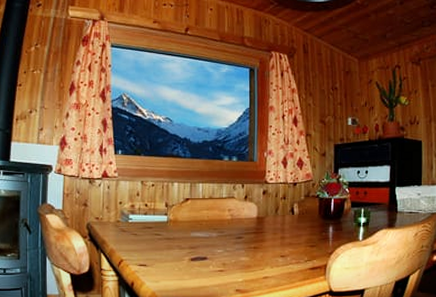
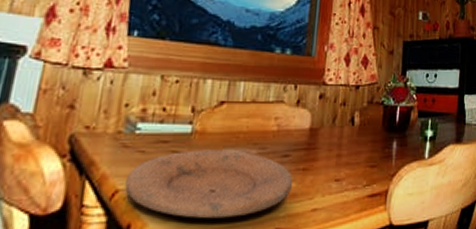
plate: none [127,233,247,281] -> present [125,149,293,219]

